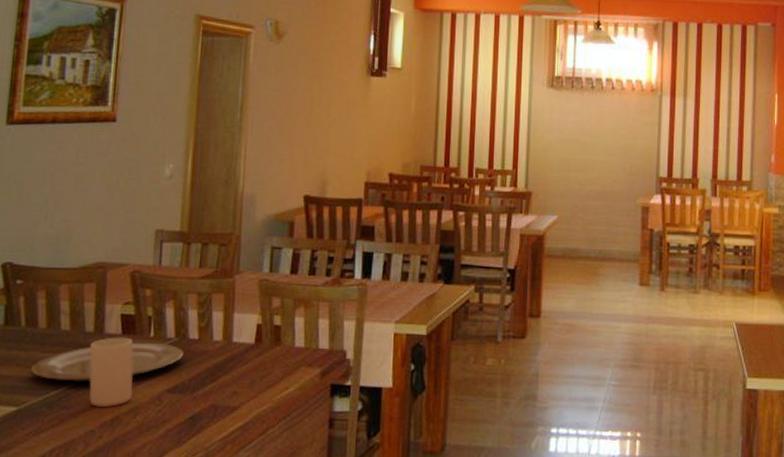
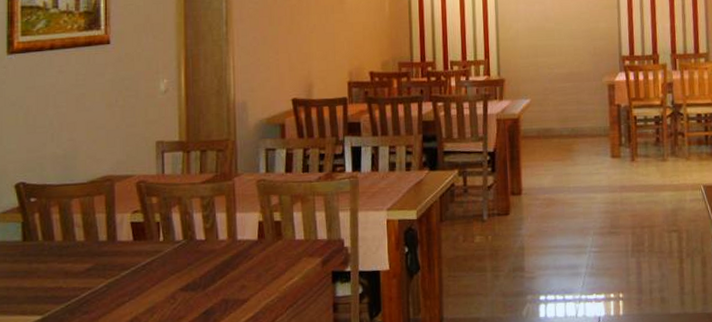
plate: present [31,342,184,381] -> none [51,246,192,288]
cup: present [89,337,134,407] -> none [104,243,148,310]

